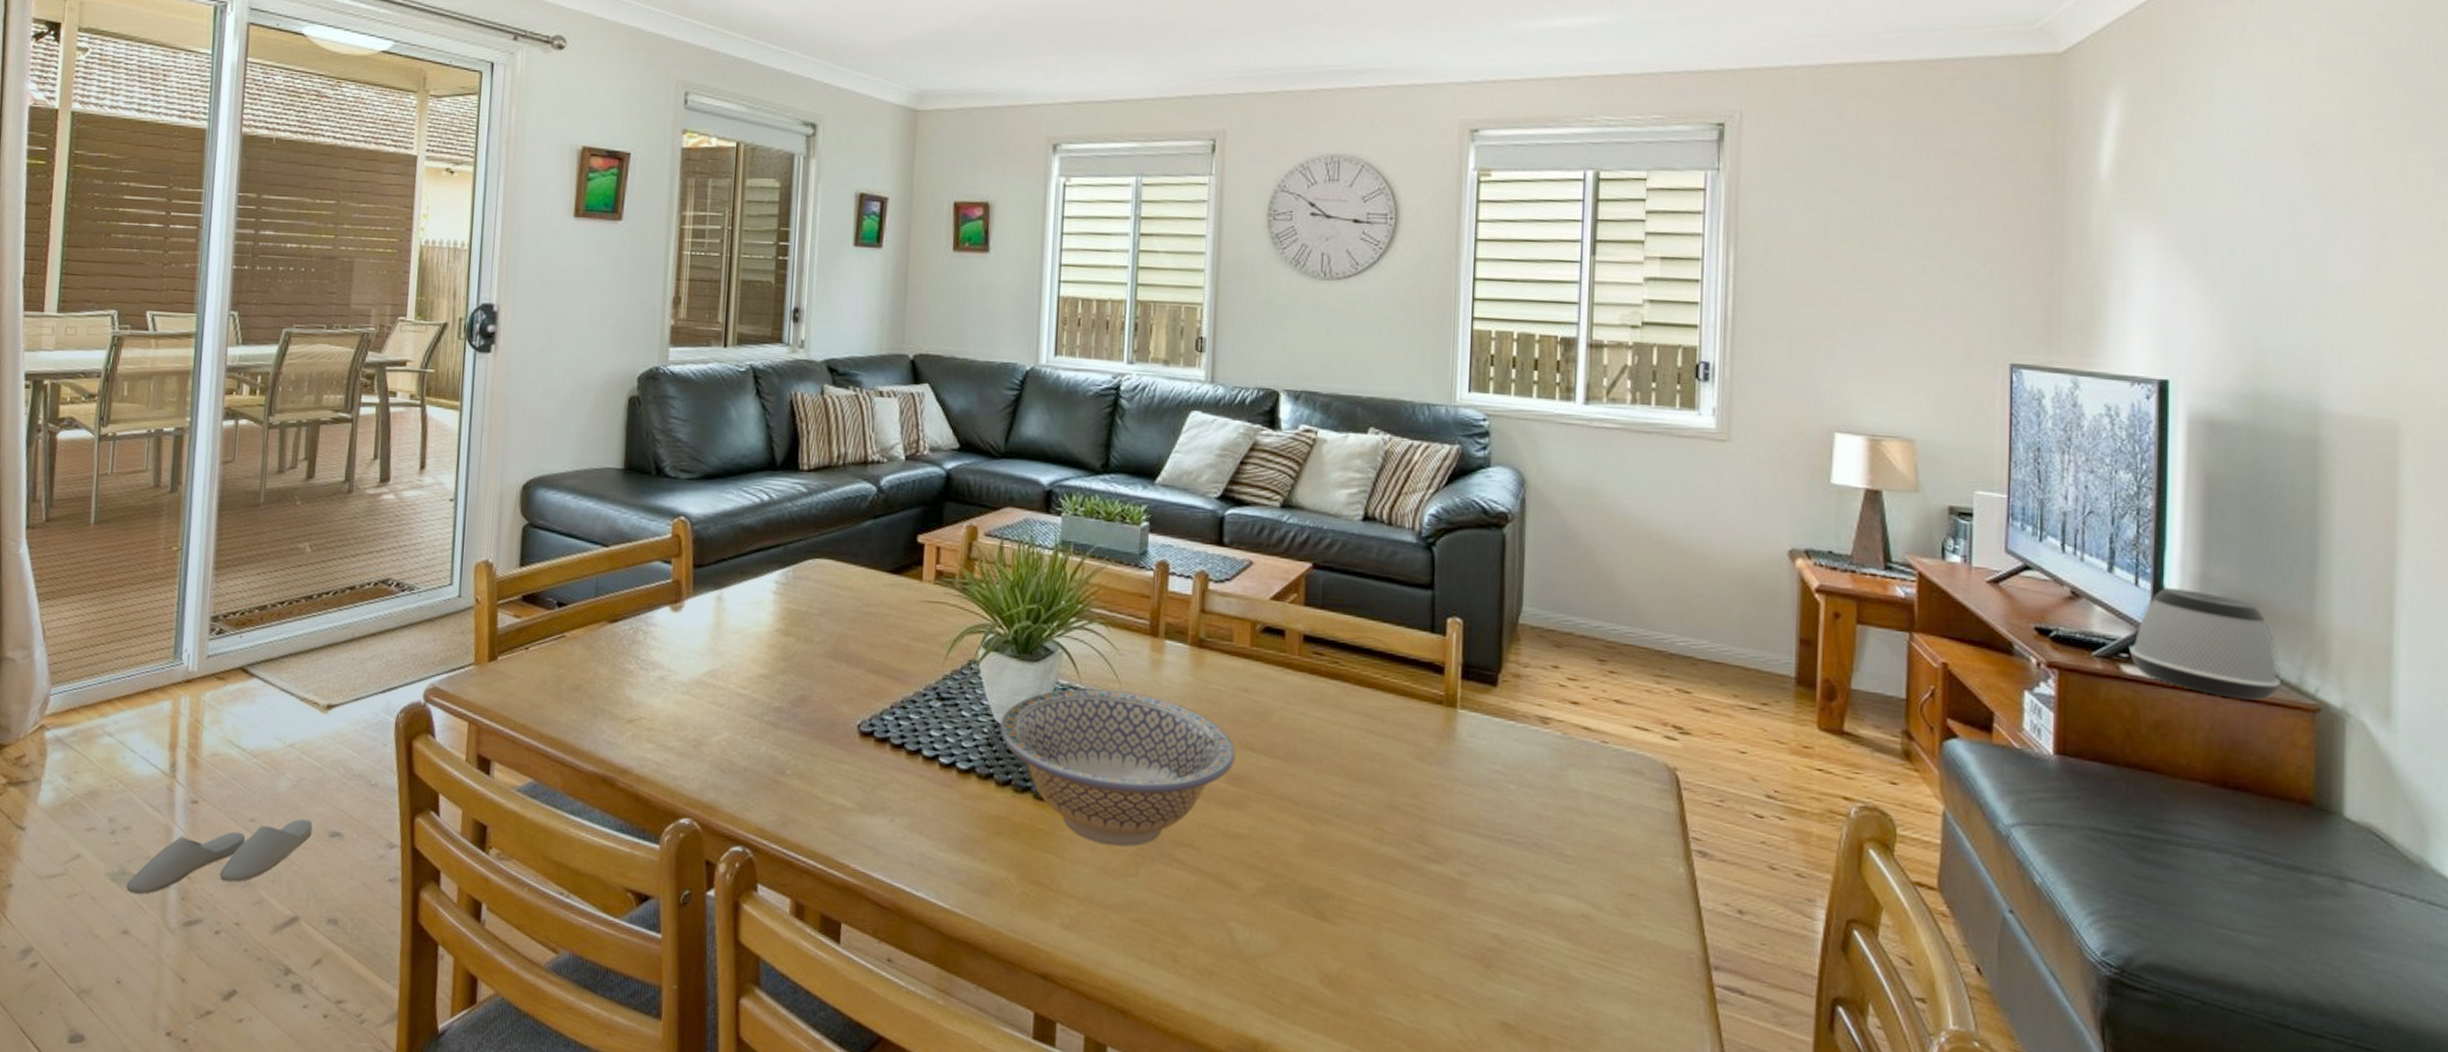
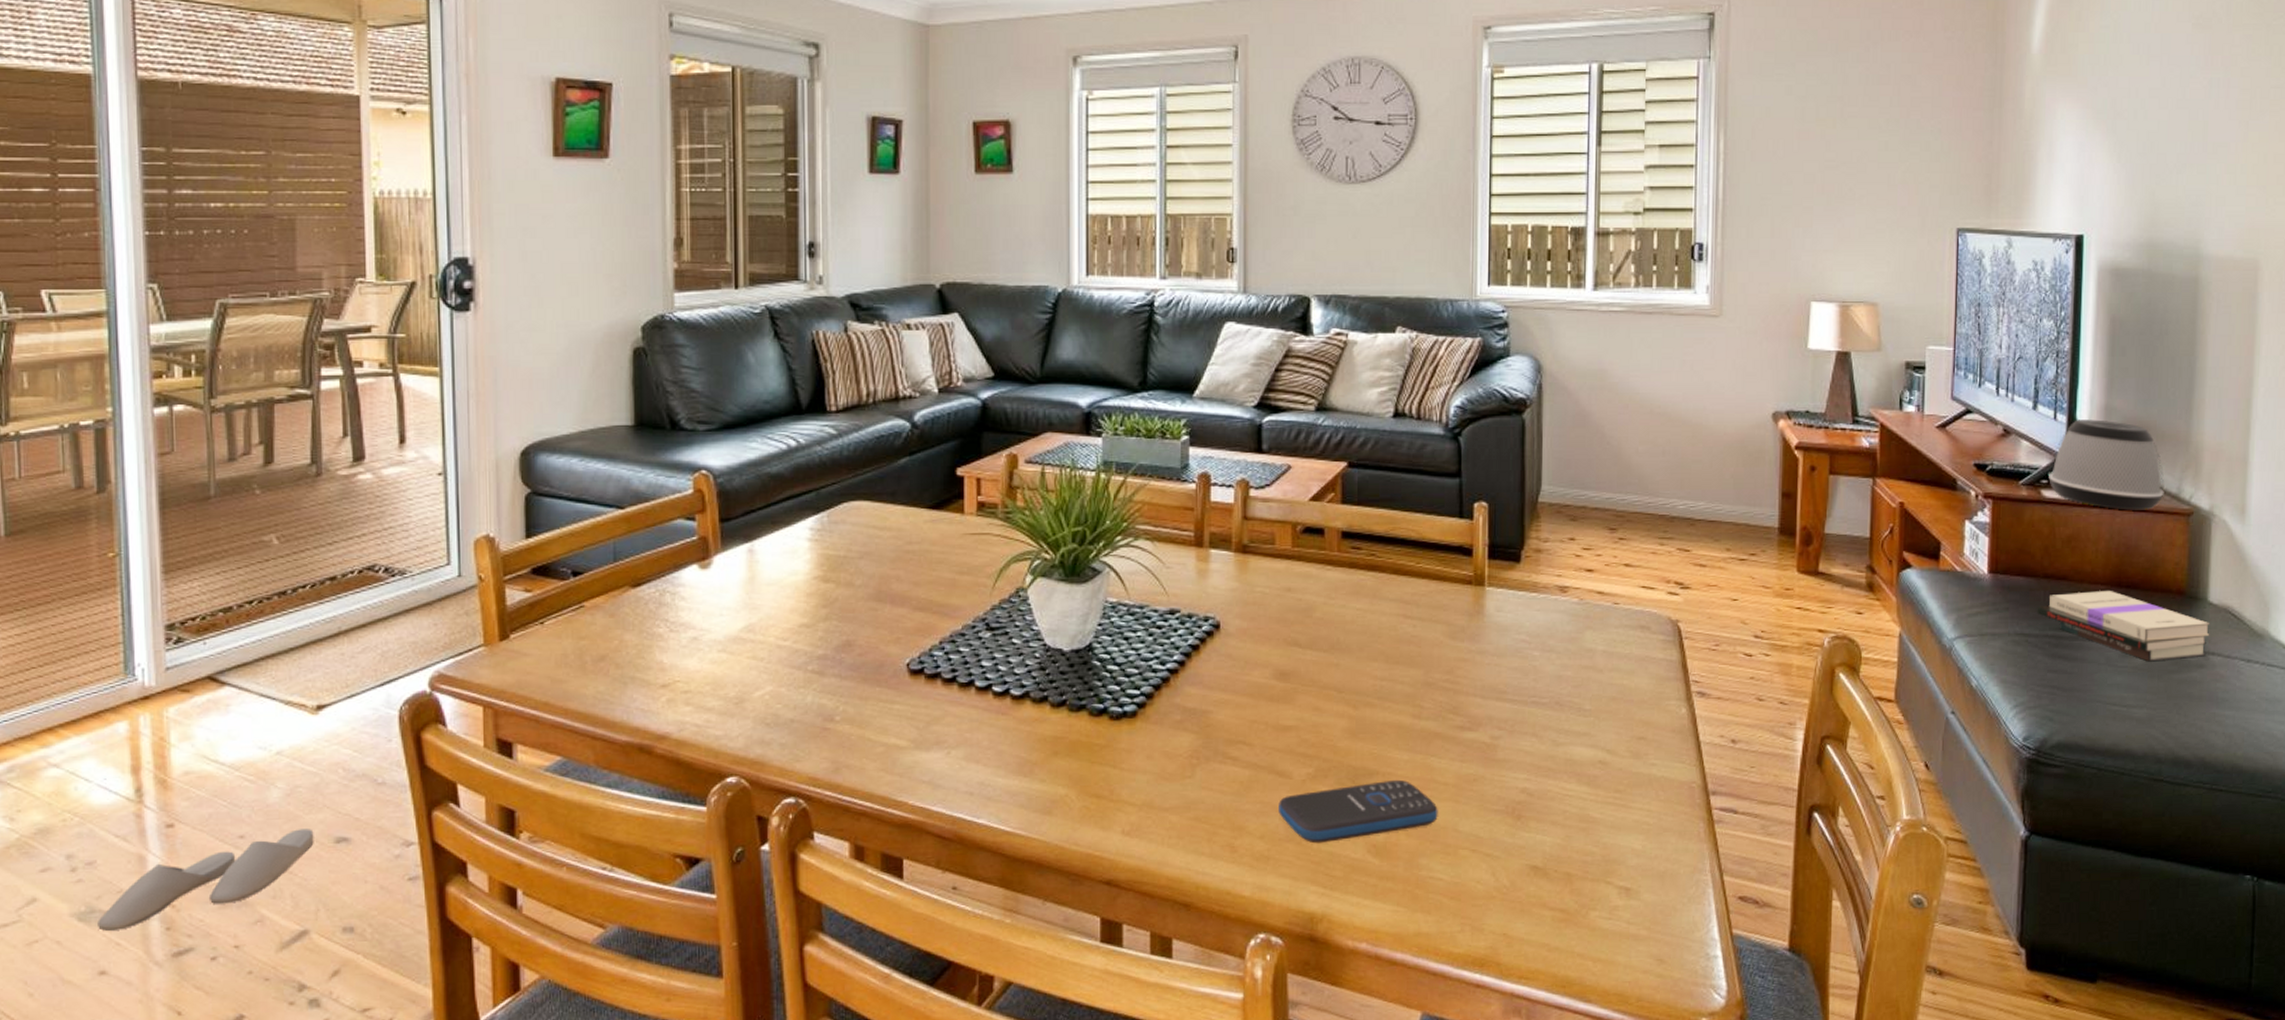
bowl: present [1000,688,1236,847] -> none [1052,603,1282,752]
mobile phone: none [1225,905,1399,965] -> present [1278,779,1438,844]
books: none [2117,787,2348,883] -> present [2037,591,2210,662]

